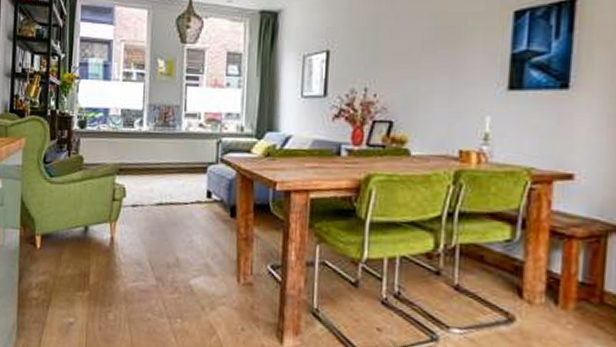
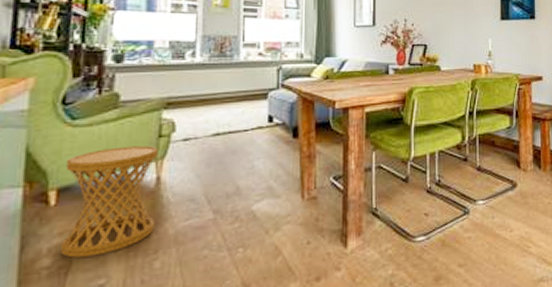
side table: none [44,205,112,298] -> present [61,145,158,258]

